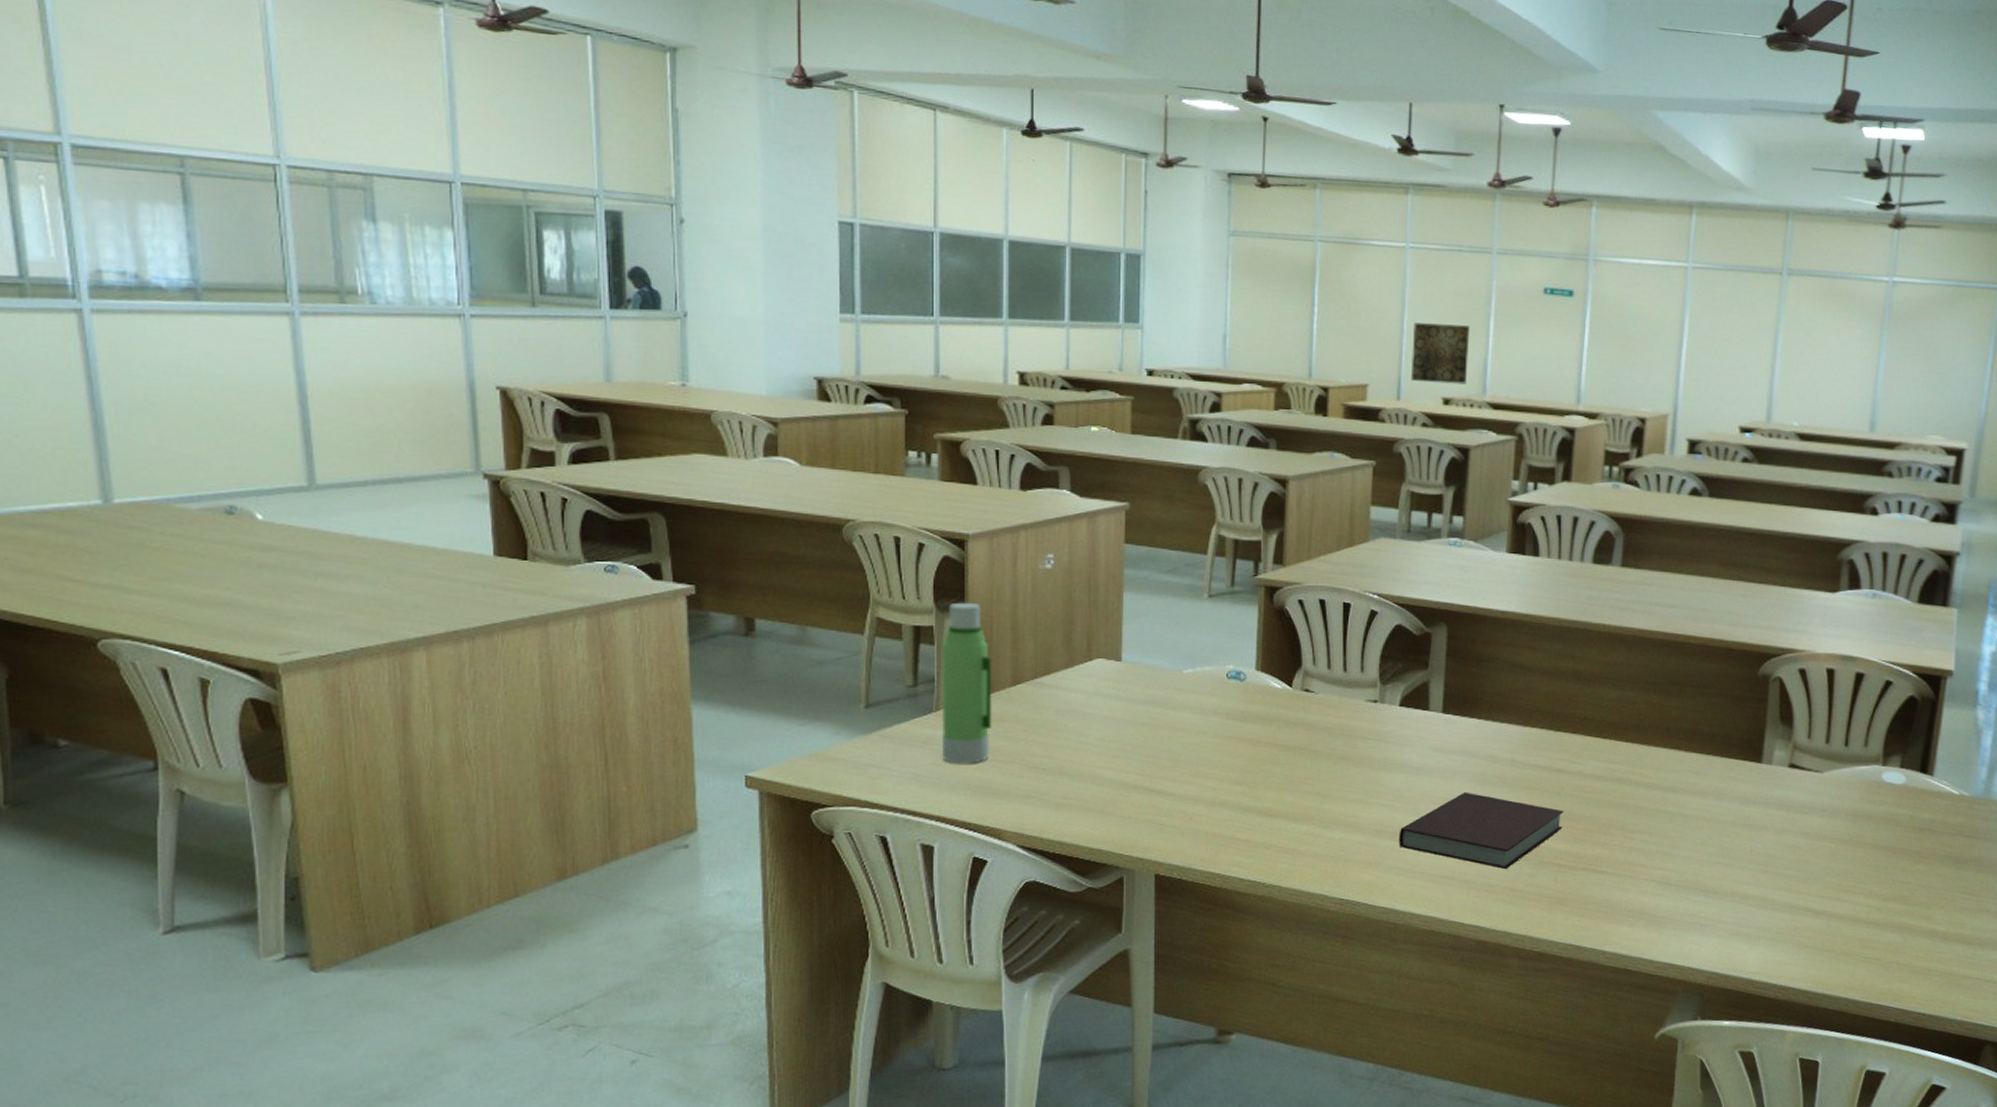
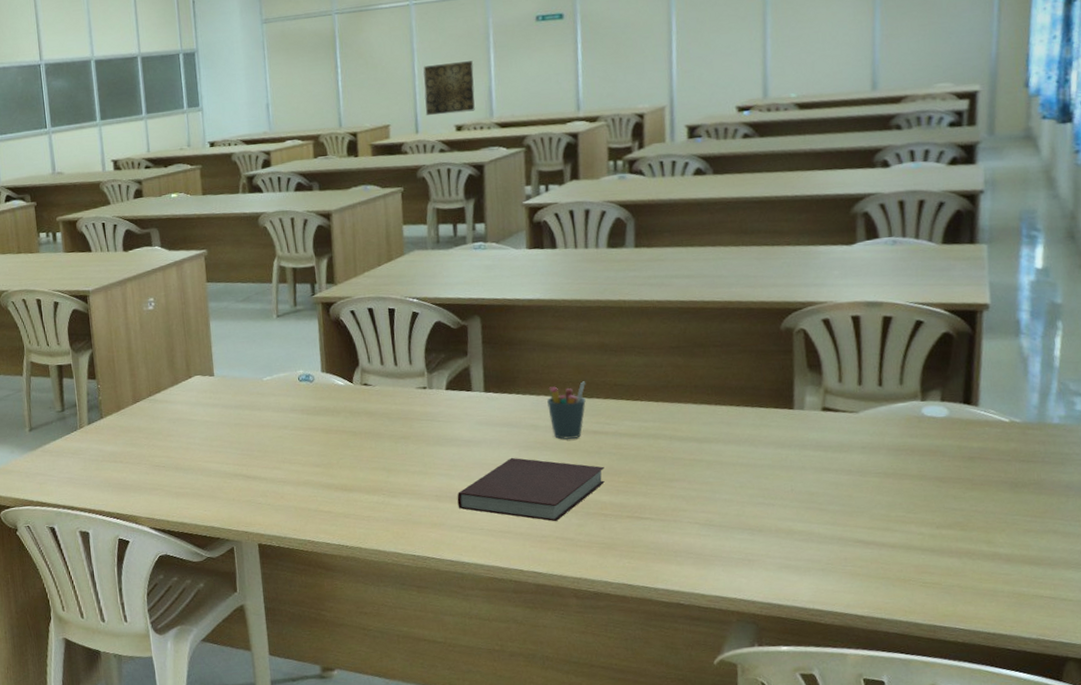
water bottle: present [941,602,992,764] -> none [78,342,123,468]
pen holder: none [1511,711,1553,776] -> present [547,381,586,439]

